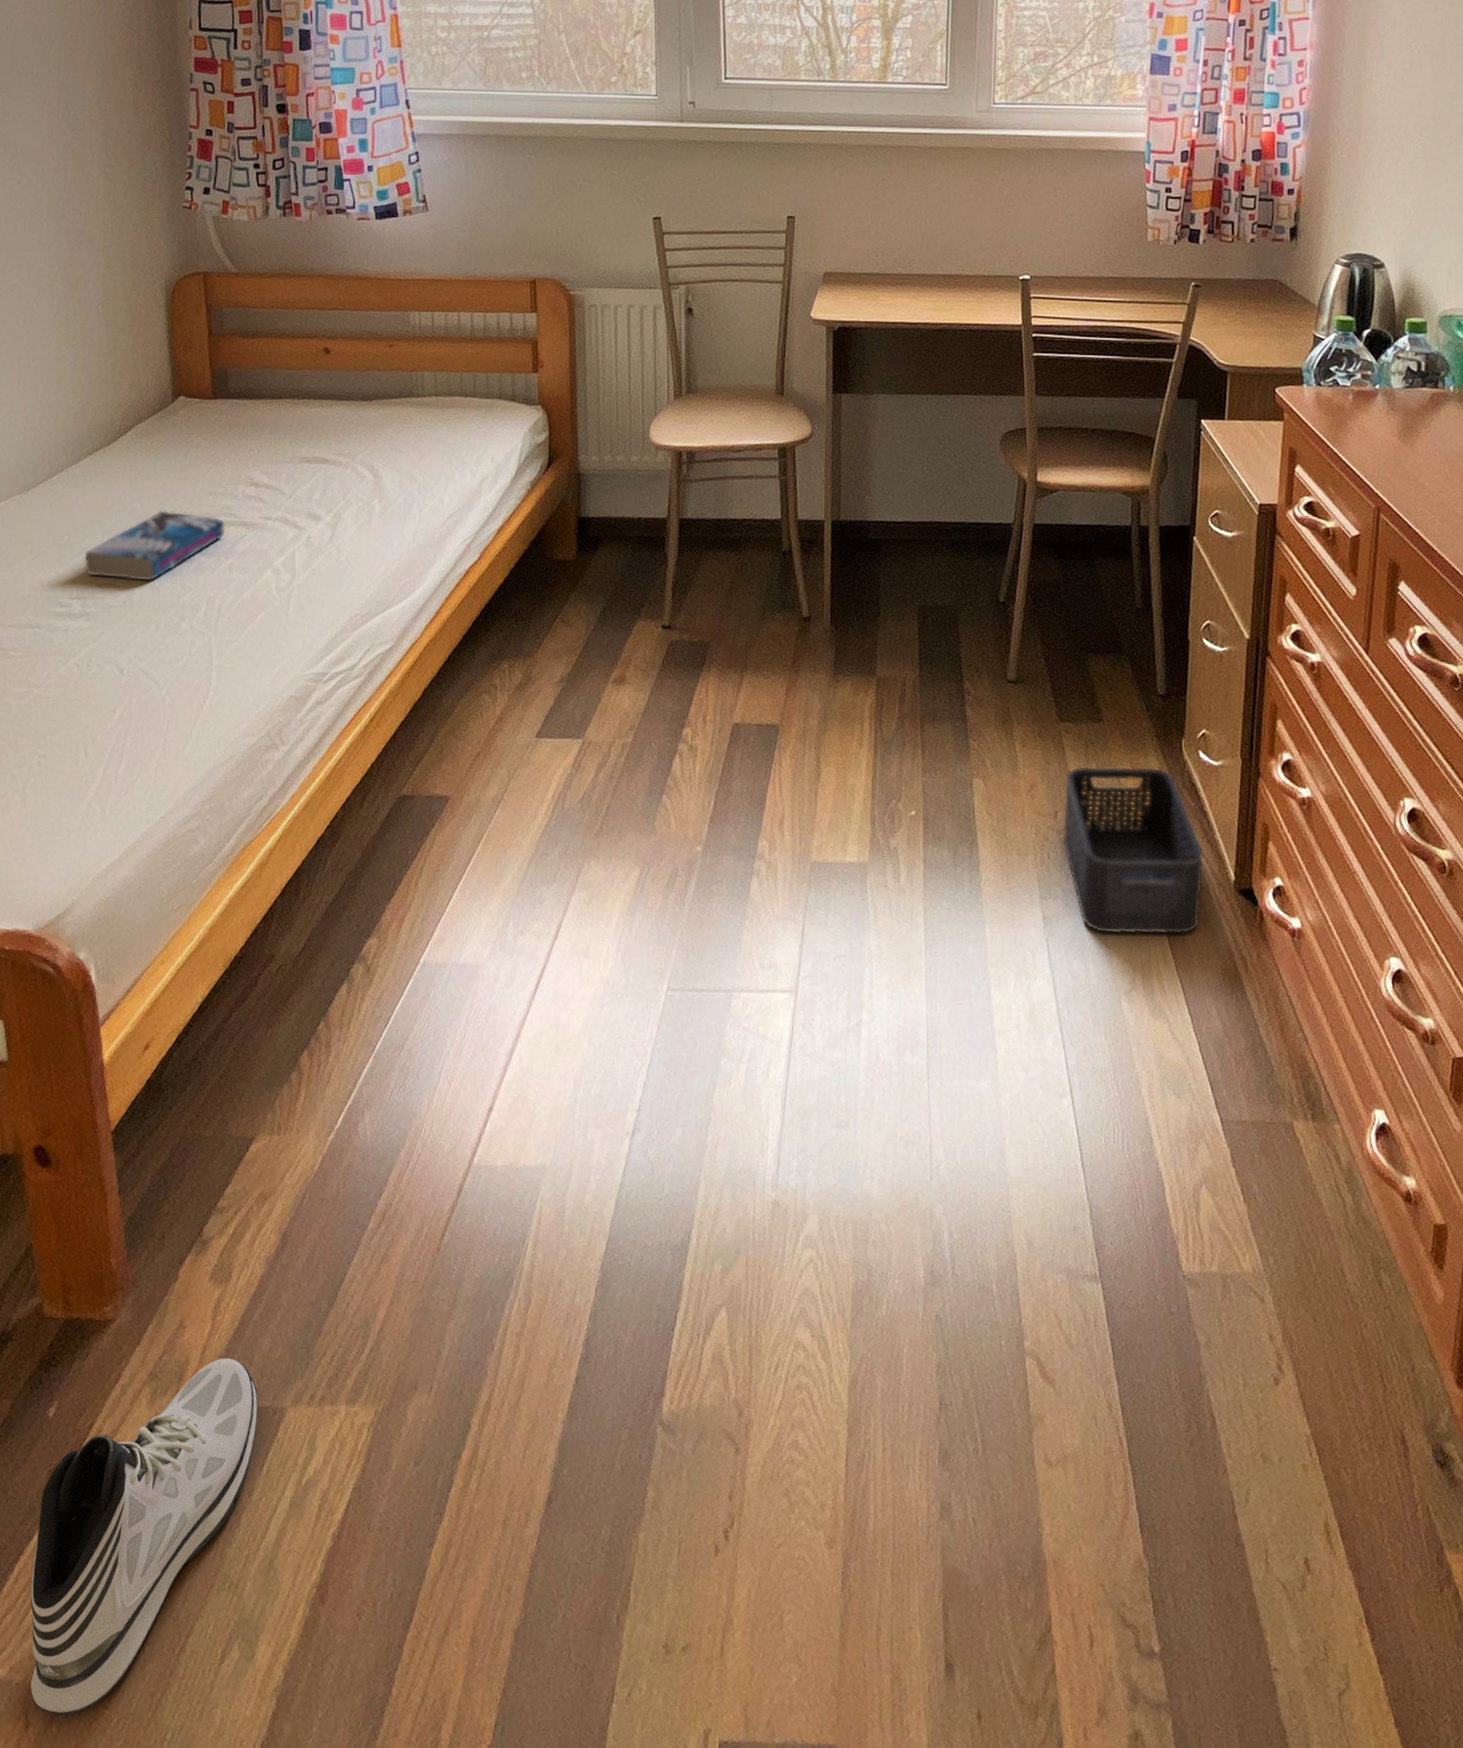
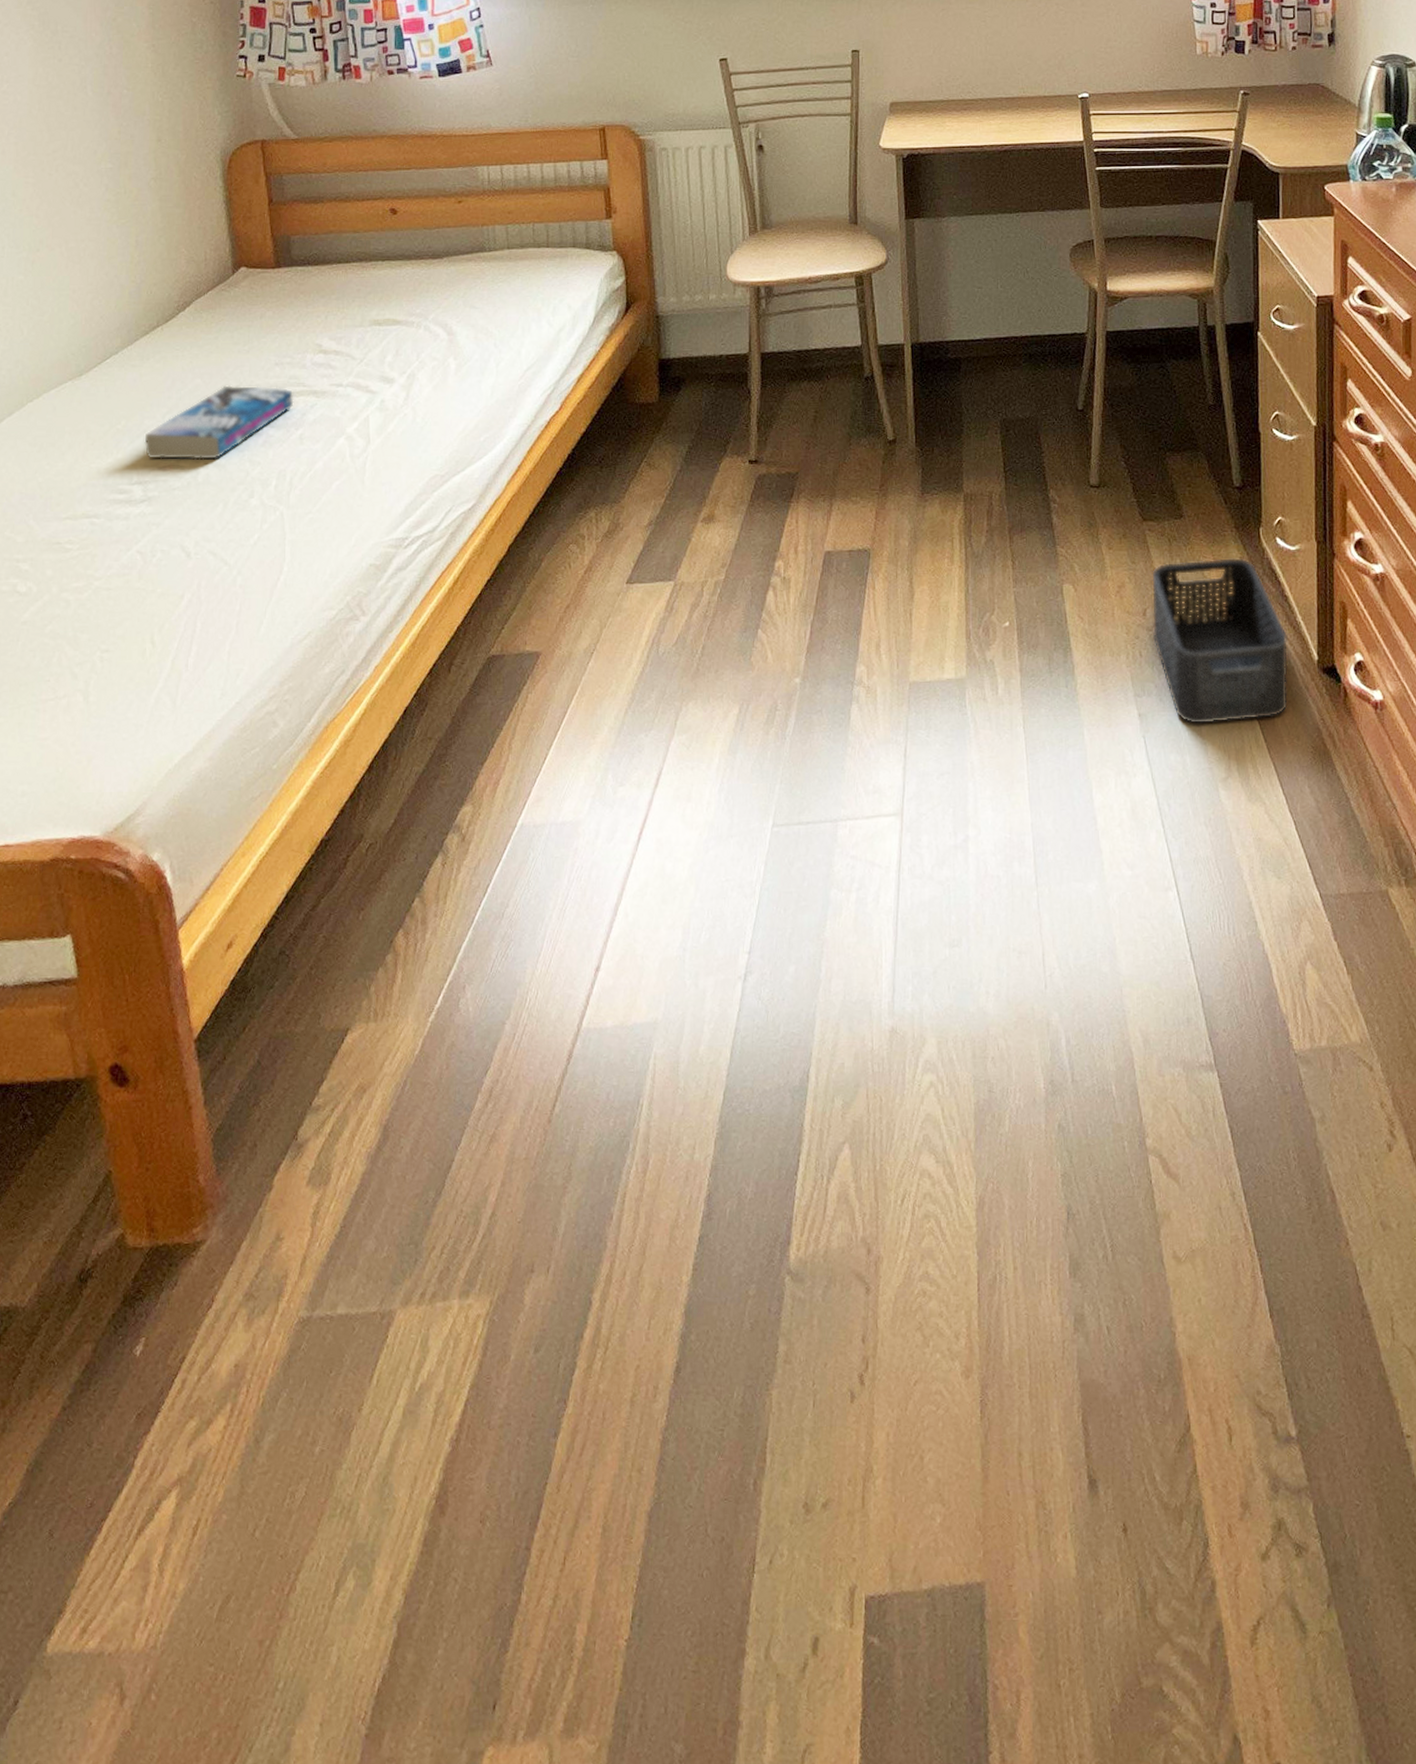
sneaker: present [30,1358,258,1716] -> none [121,1266,365,1682]

